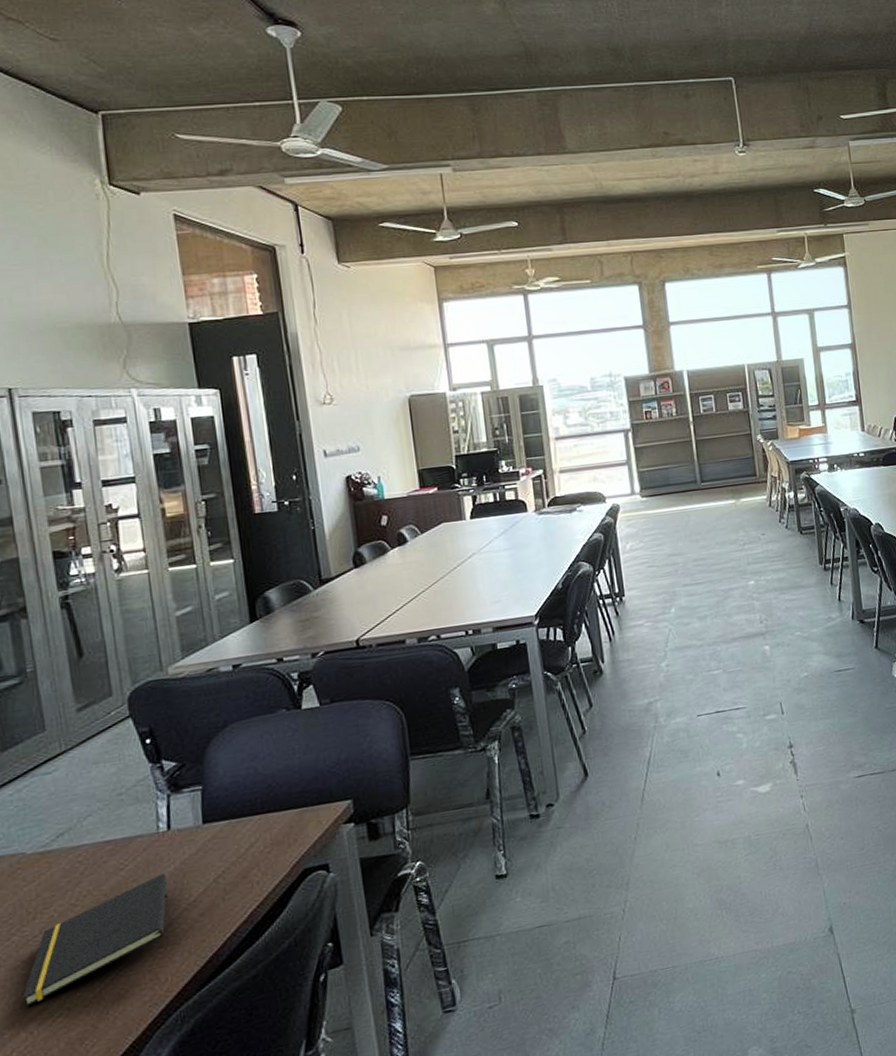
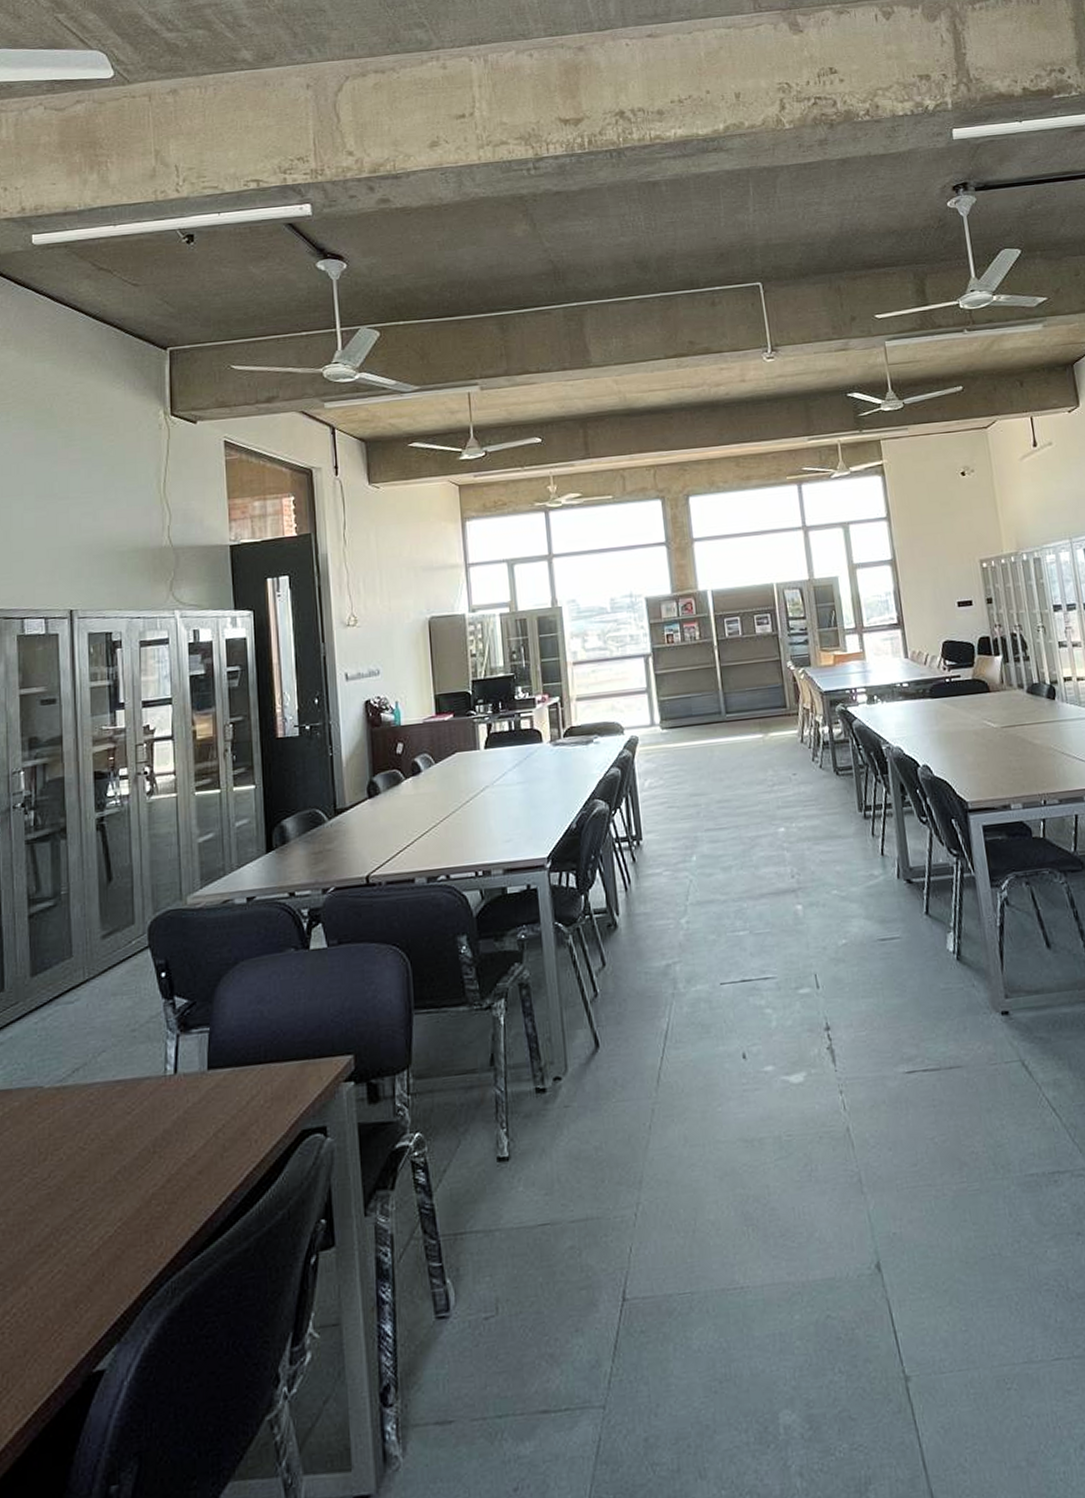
notepad: present [21,873,168,1007] -> none [26,1122,171,1258]

